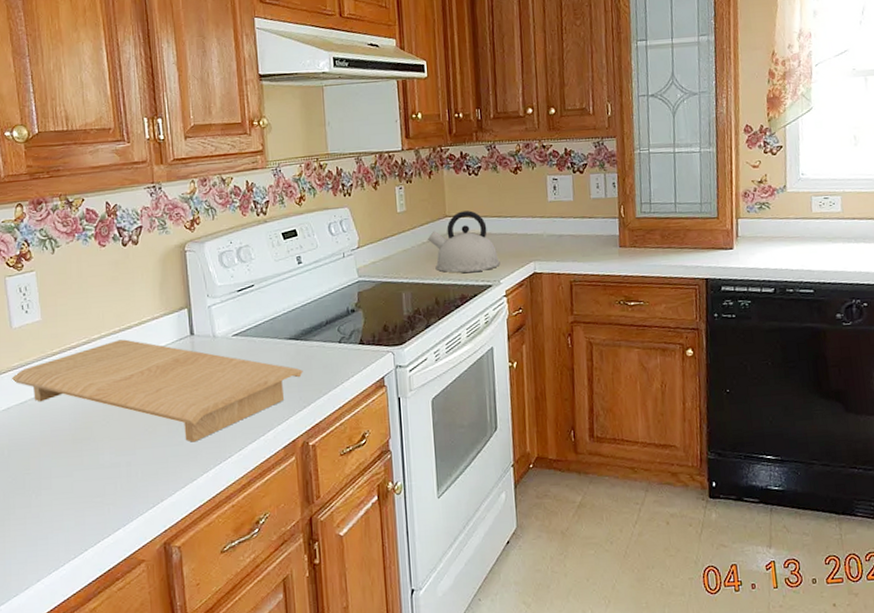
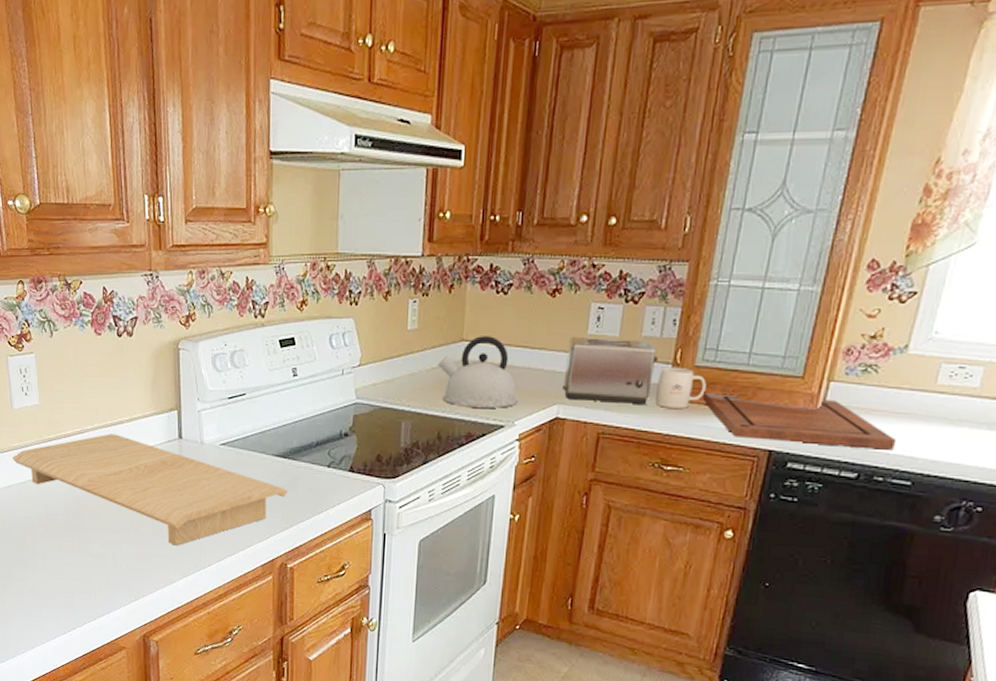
toaster: none [534,201,607,256] -> present [563,336,658,405]
mug: none [610,219,648,254] -> present [655,366,707,408]
cutting board: none [647,233,796,272] -> present [703,392,897,450]

